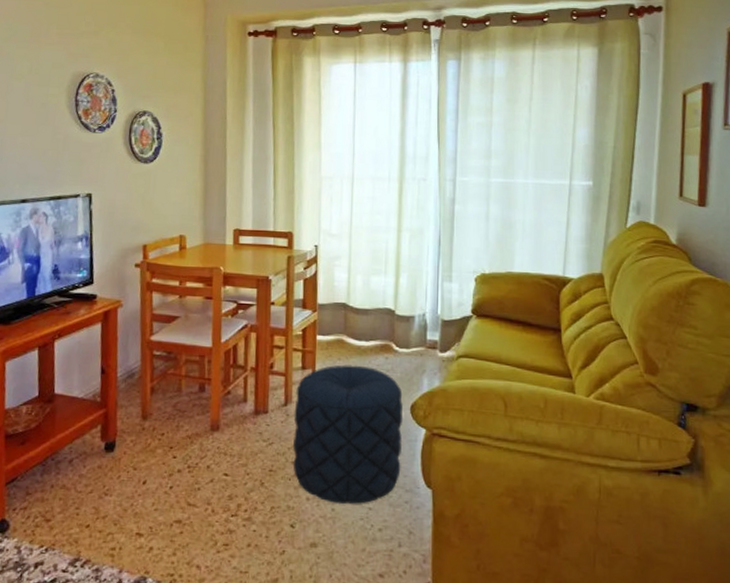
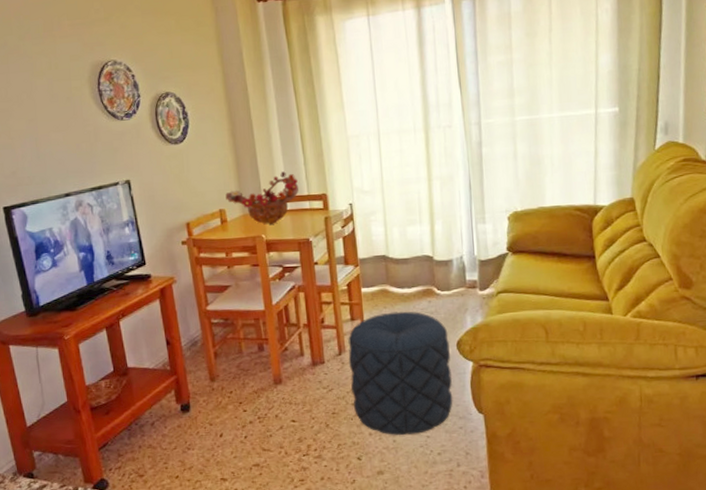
flower arrangement: none [188,204,266,257] -> present [225,171,300,224]

